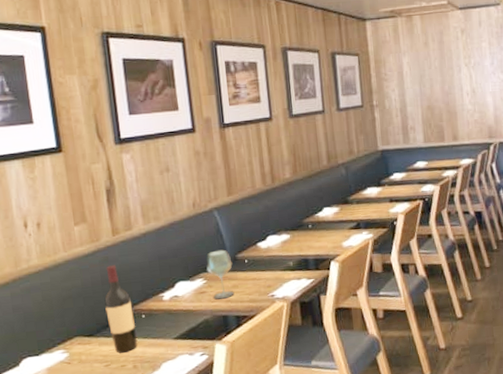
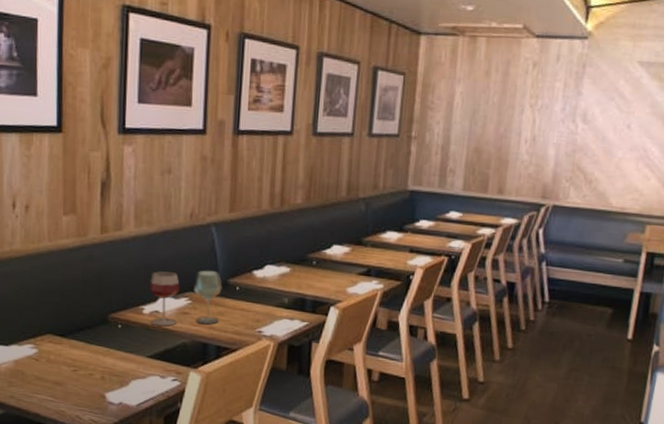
wine bottle: present [104,265,137,353] -> none [82,265,110,361]
wineglass: none [165,258,196,309] -> present [149,271,180,327]

